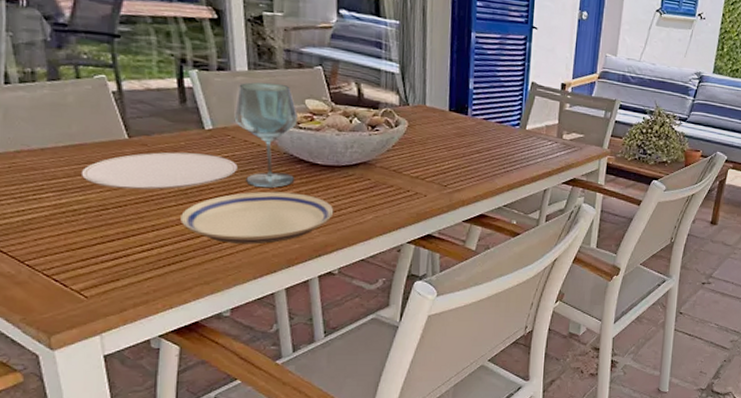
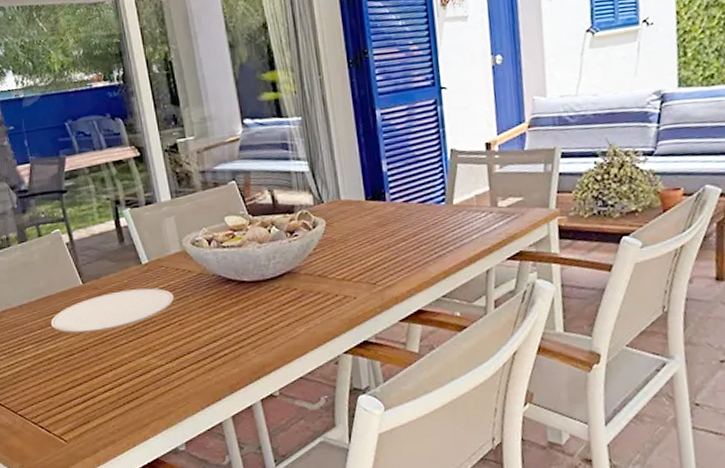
plate: present [180,191,334,245] -> none [132,314,267,375]
wine glass: present [234,82,299,188] -> none [164,206,226,314]

